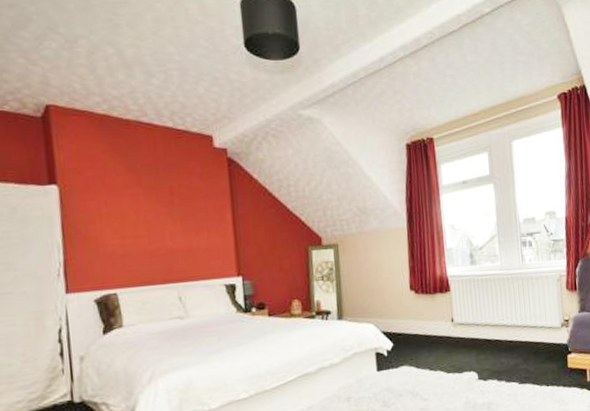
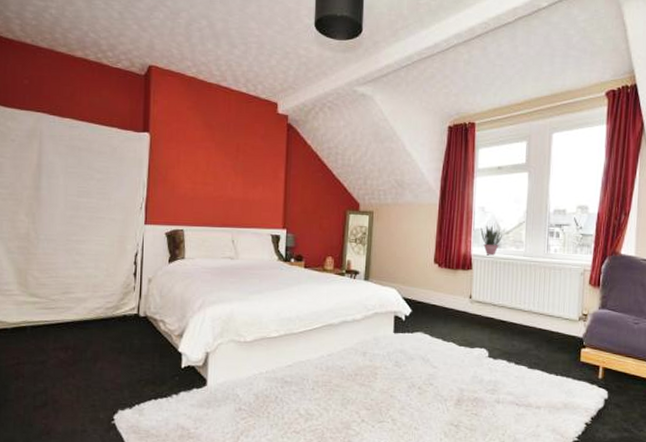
potted plant: none [453,242,476,275] -> present [480,225,502,256]

